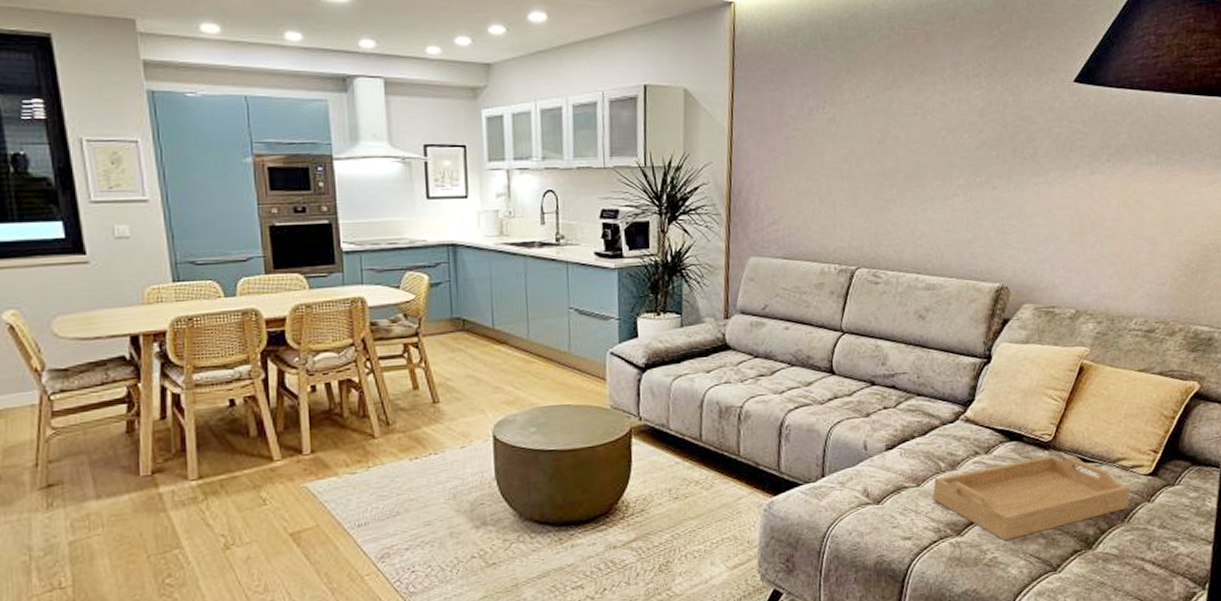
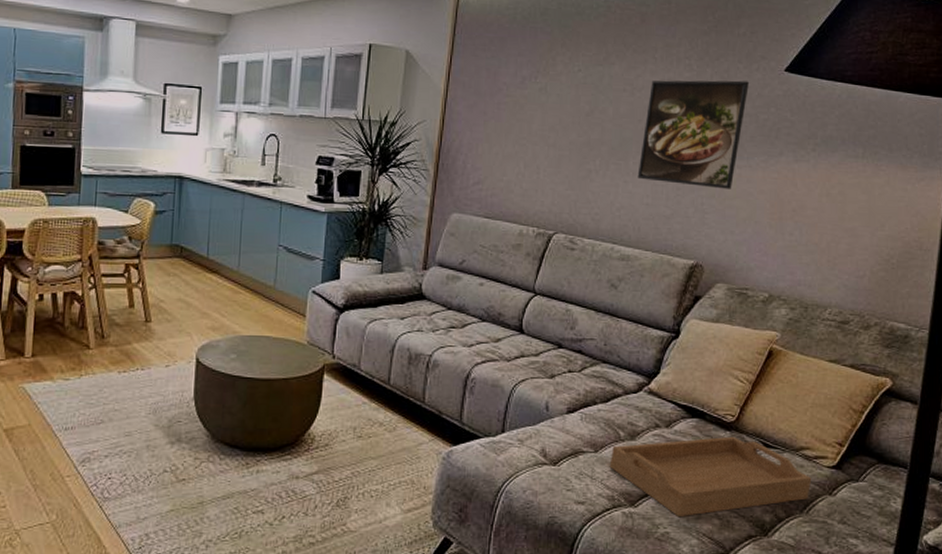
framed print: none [935,95,1040,208] -> present [637,80,749,189]

